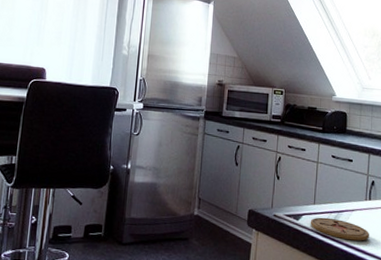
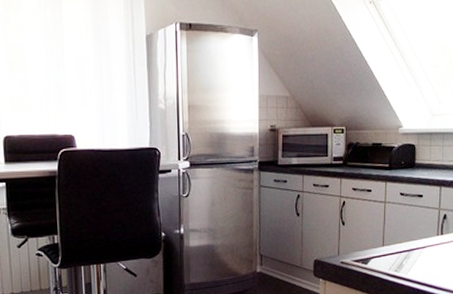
coaster: present [310,217,369,241] -> none [379,258,442,278]

